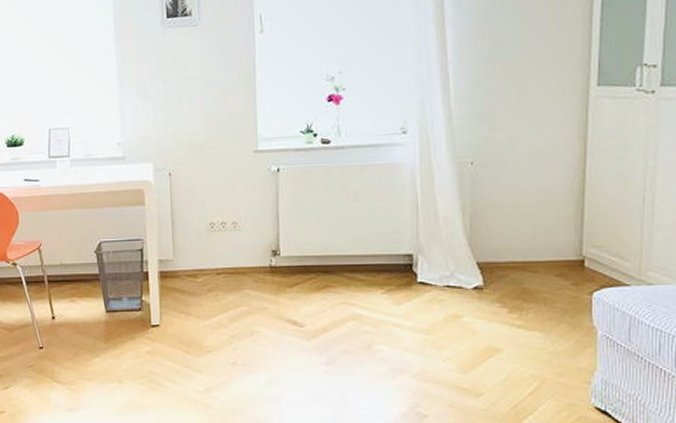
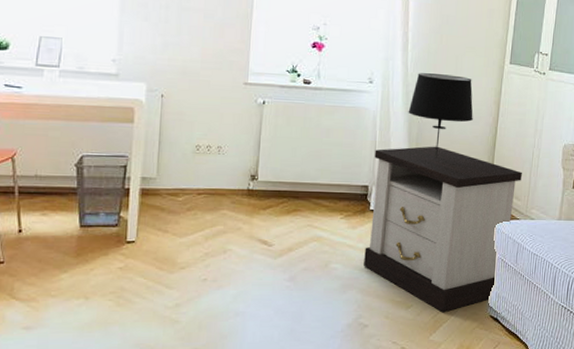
nightstand: none [415,200,629,403] -> present [364,146,522,313]
table lamp: none [456,110,548,214] -> present [408,73,473,157]

